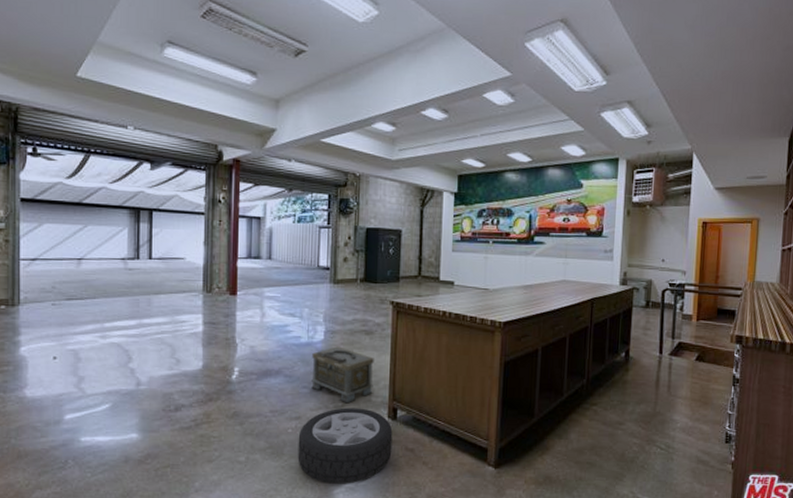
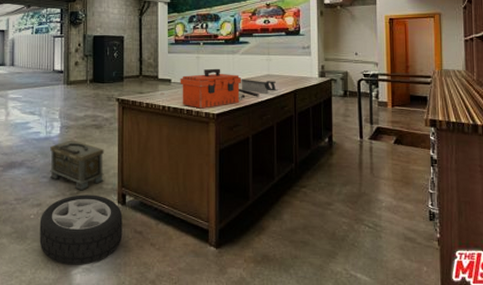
toolbox: none [464,271,534,316] -> present [180,68,242,109]
tool set: none [529,284,574,308] -> present [239,79,278,101]

